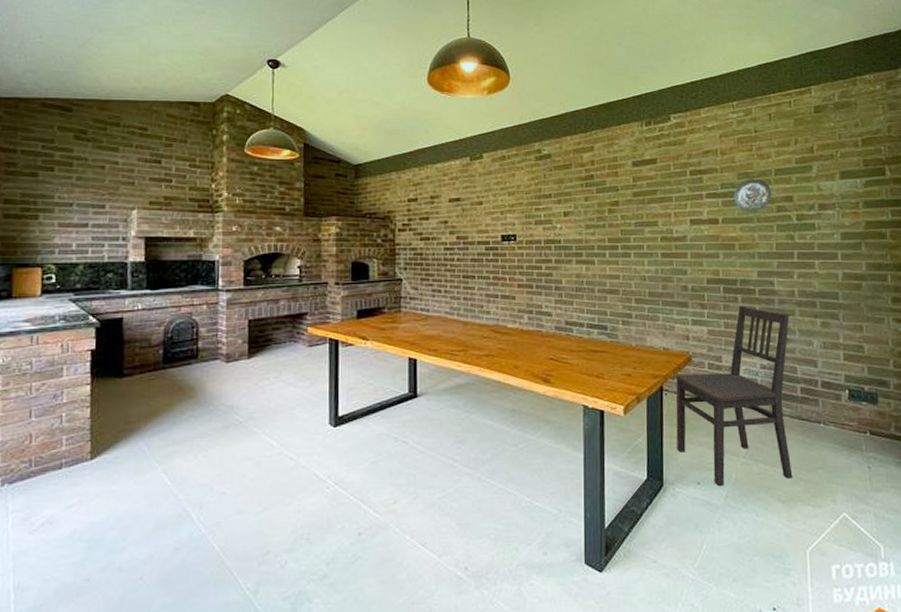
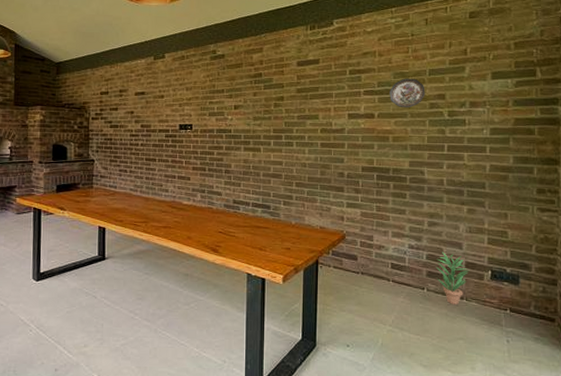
dining chair: present [675,305,793,486] -> none [329,191,438,349]
potted plant: none [791,370,826,430] -> present [436,251,470,305]

